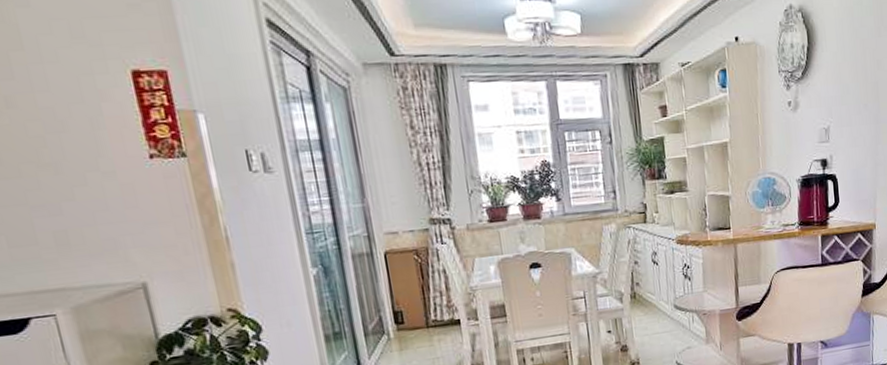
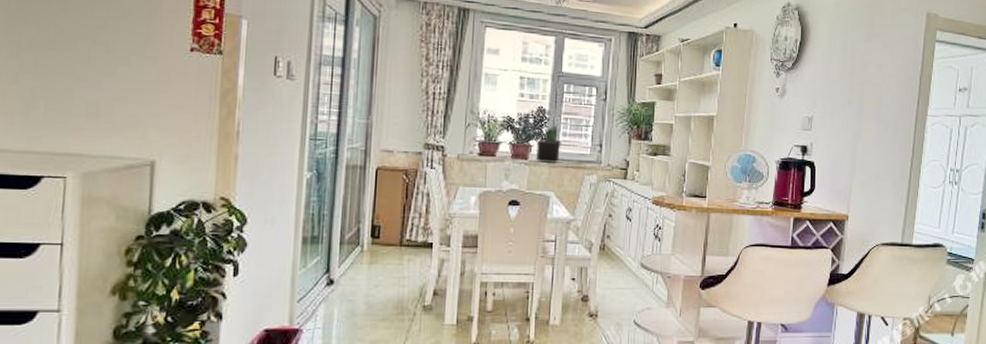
planter: none [545,175,574,219] -> present [536,122,562,163]

